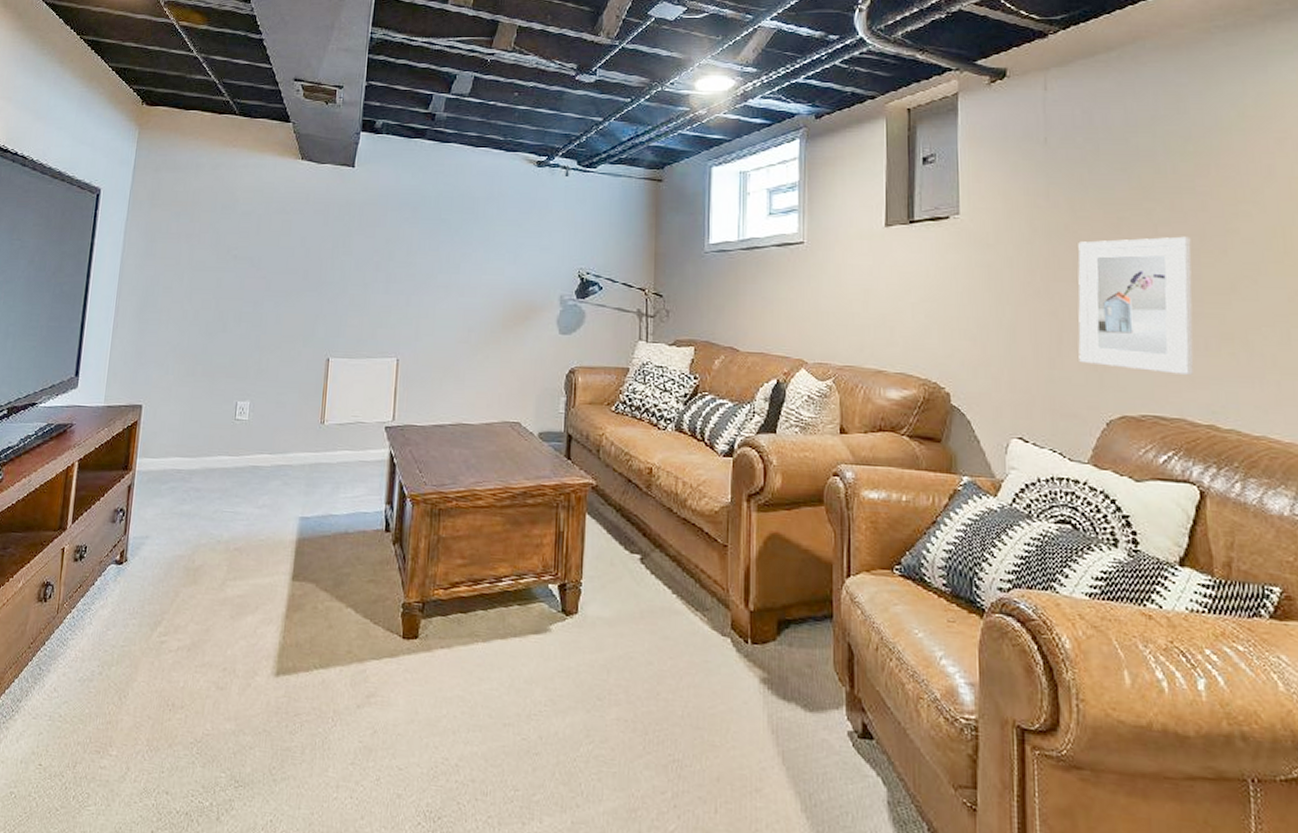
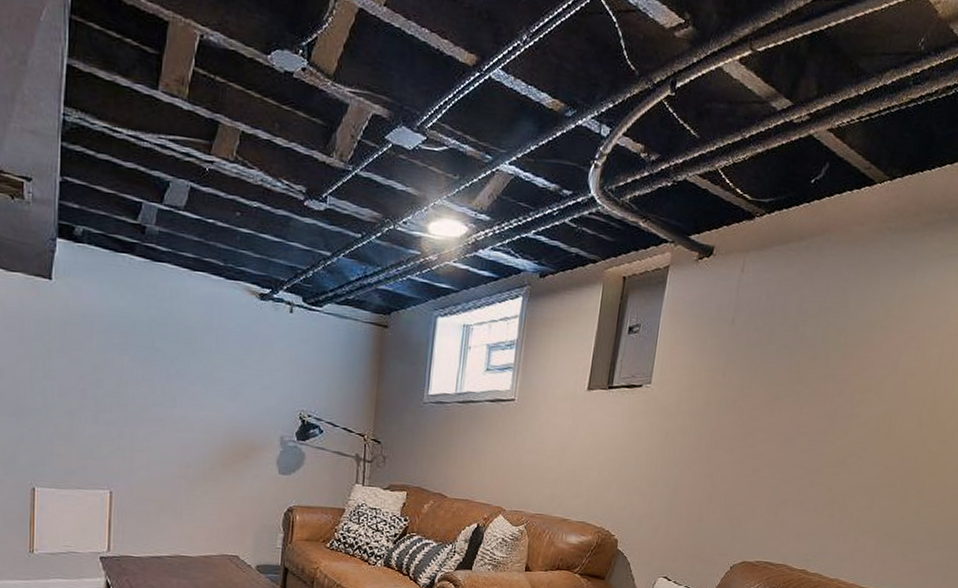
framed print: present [1078,236,1194,375] -> none [721,416,824,531]

